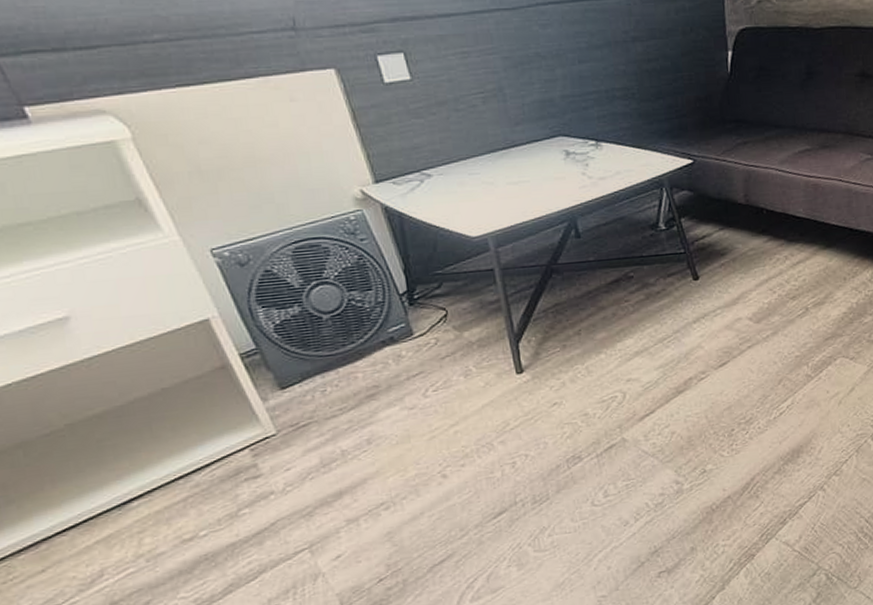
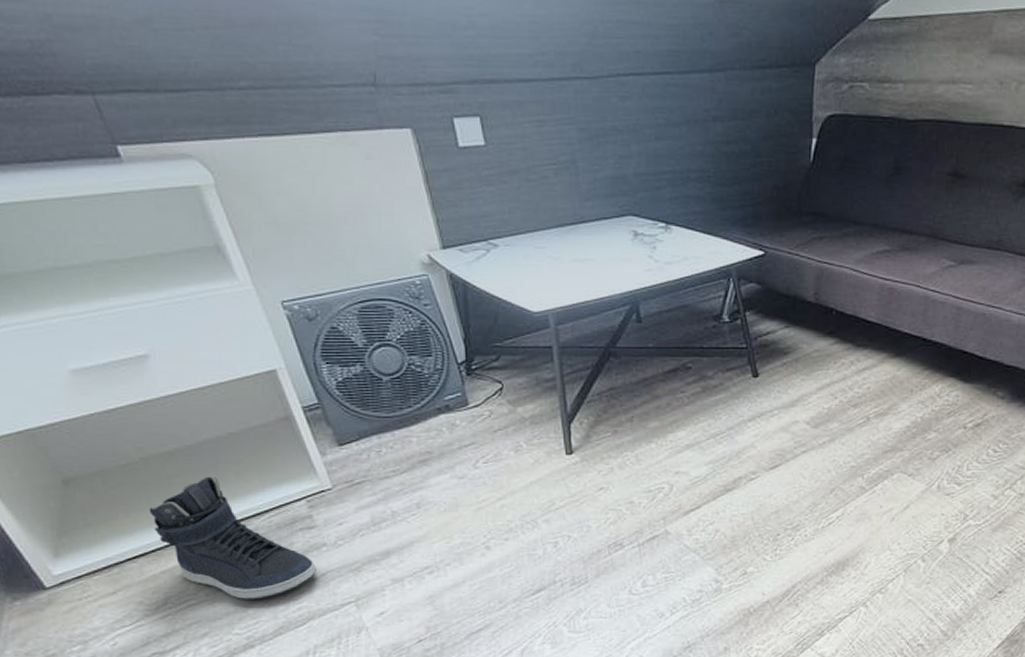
sneaker: none [77,435,267,561] -> present [149,476,318,600]

